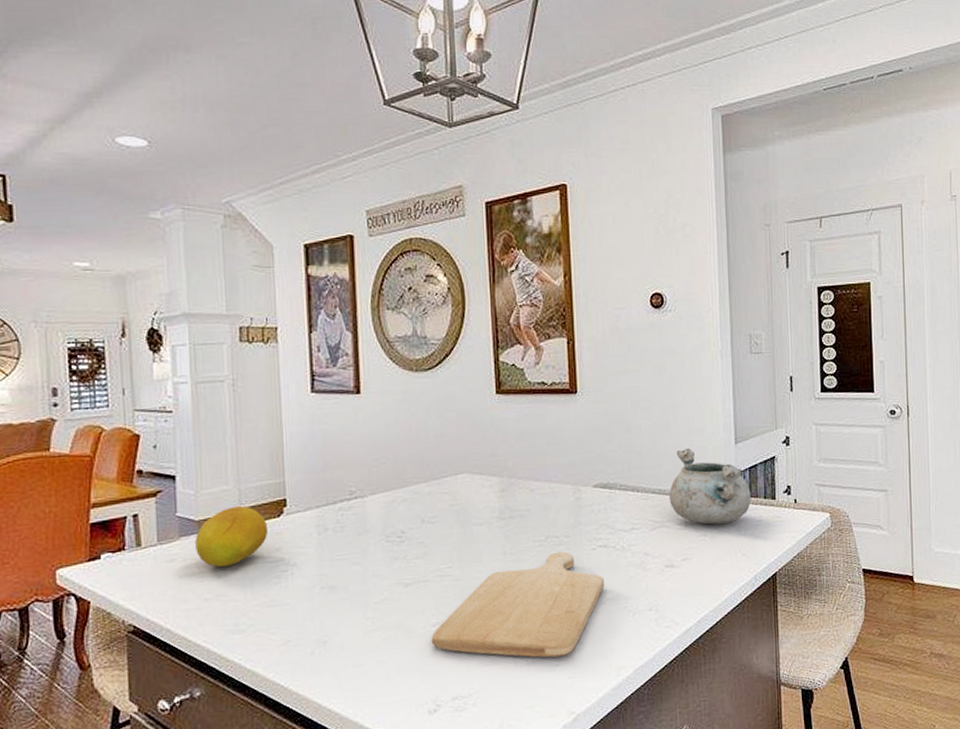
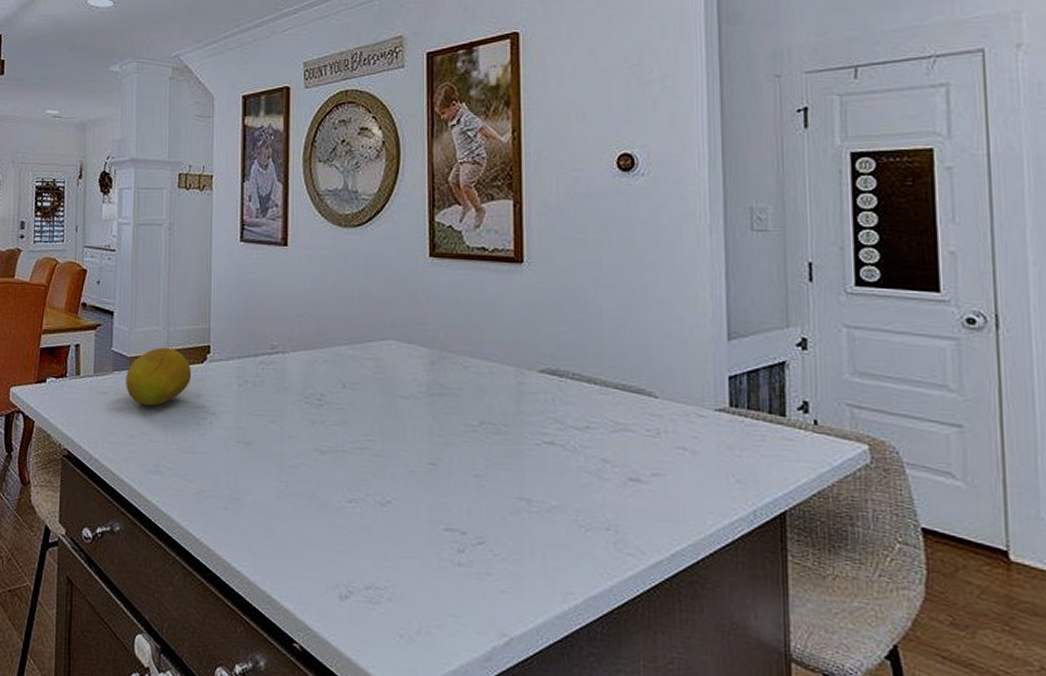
chopping board: present [431,551,605,658] -> none [346,441,550,565]
decorative bowl: present [669,447,751,525] -> none [636,338,749,438]

